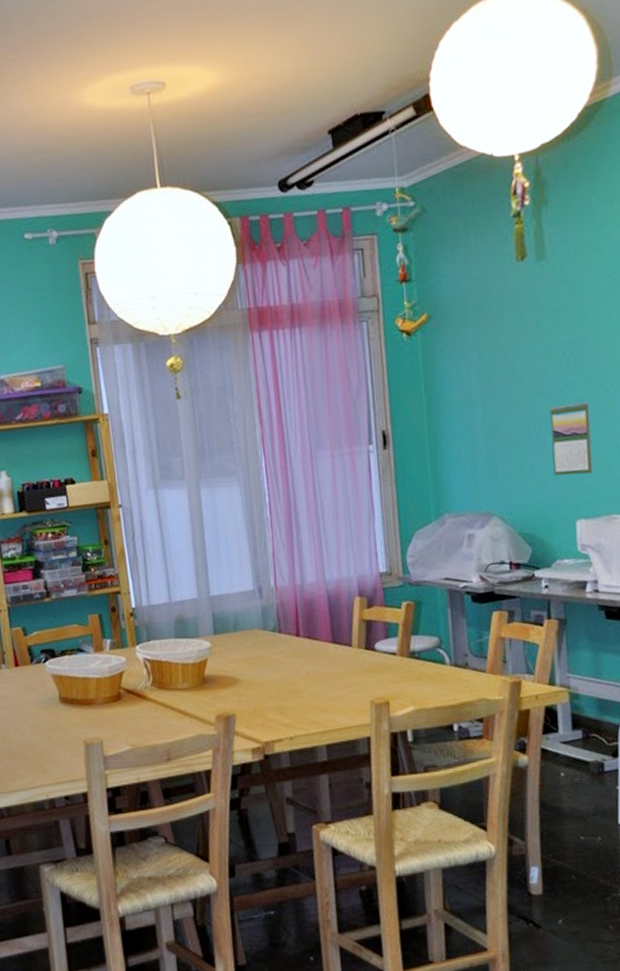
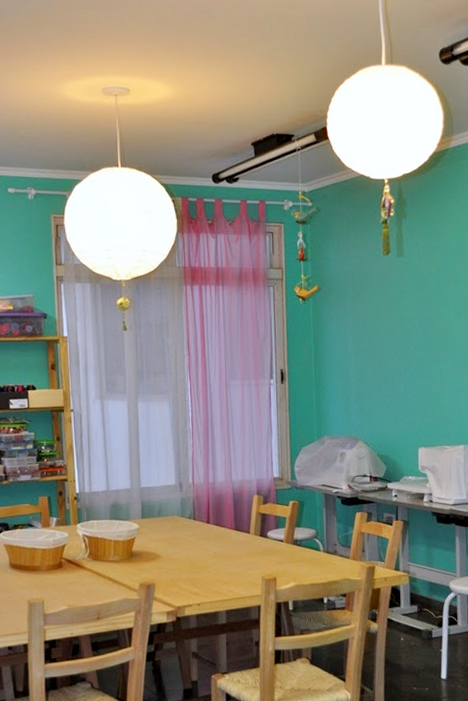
calendar: present [549,401,593,476] -> none [402,361,431,414]

